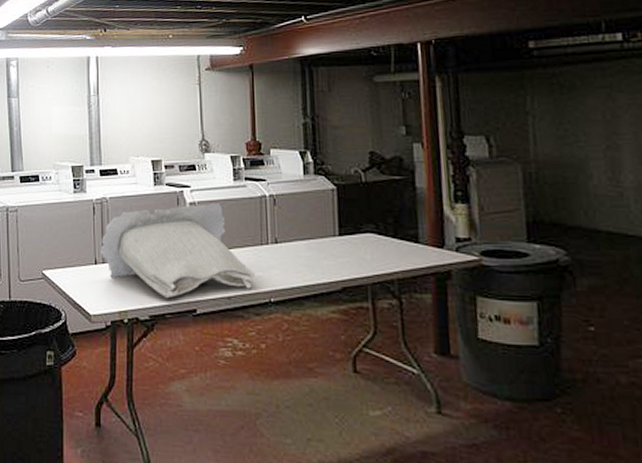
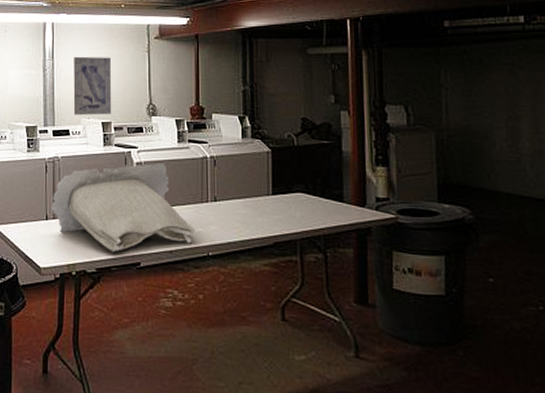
wall art: none [120,91,162,154] -> present [73,56,112,115]

